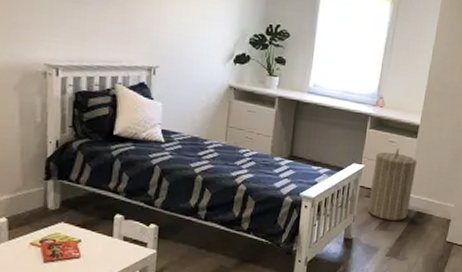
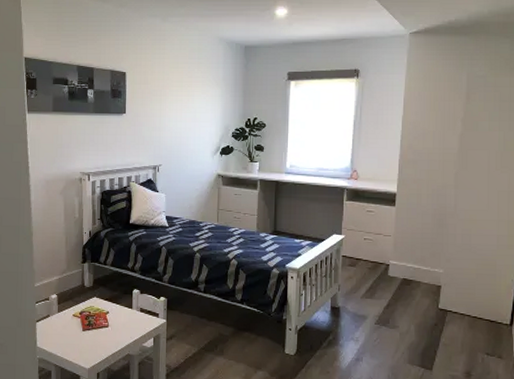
laundry hamper: present [368,148,417,221] -> none [352,217,397,289]

